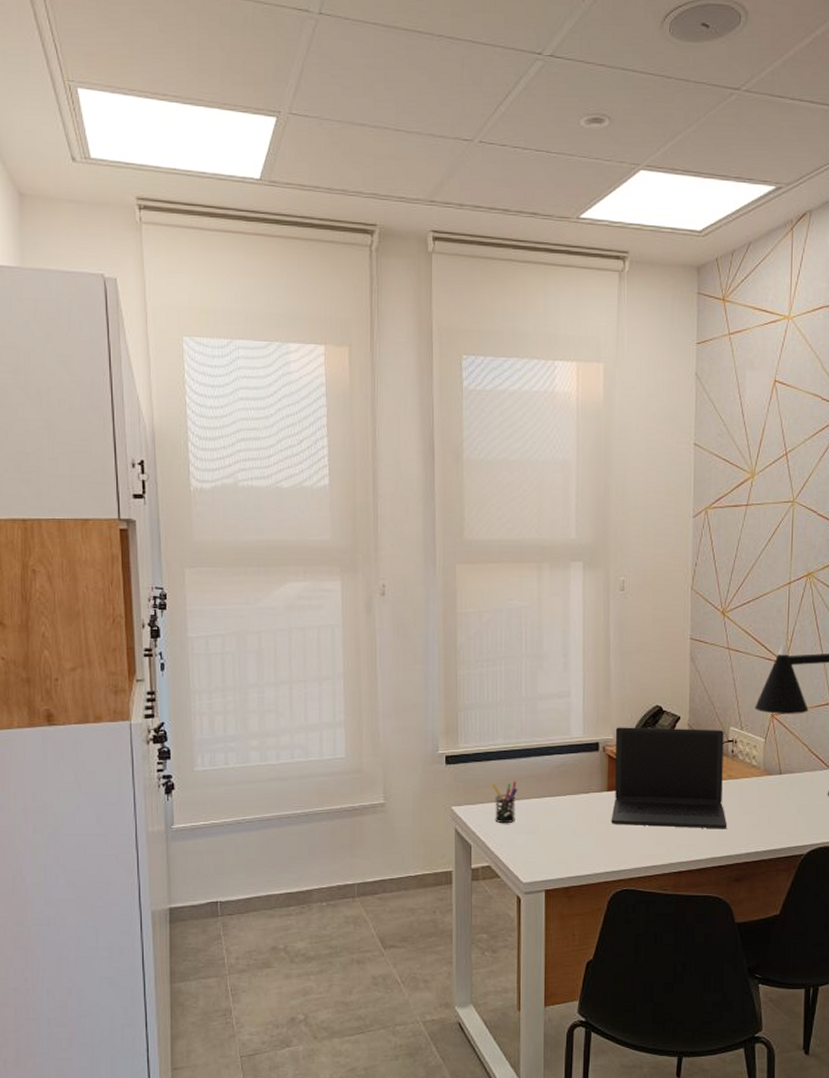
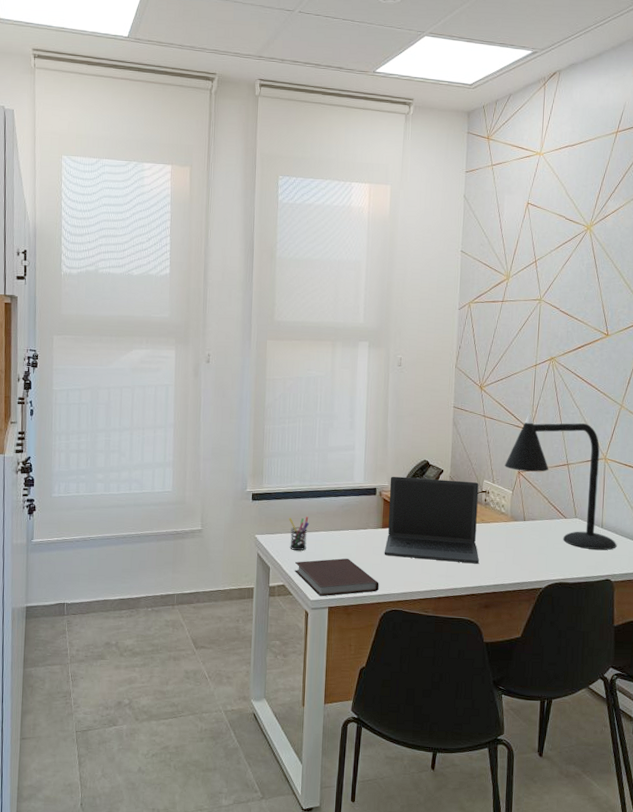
notebook: none [502,829,606,878] -> present [295,558,379,597]

